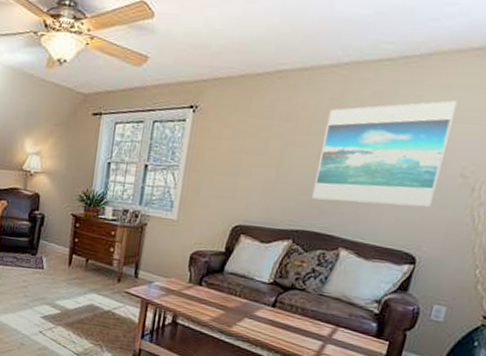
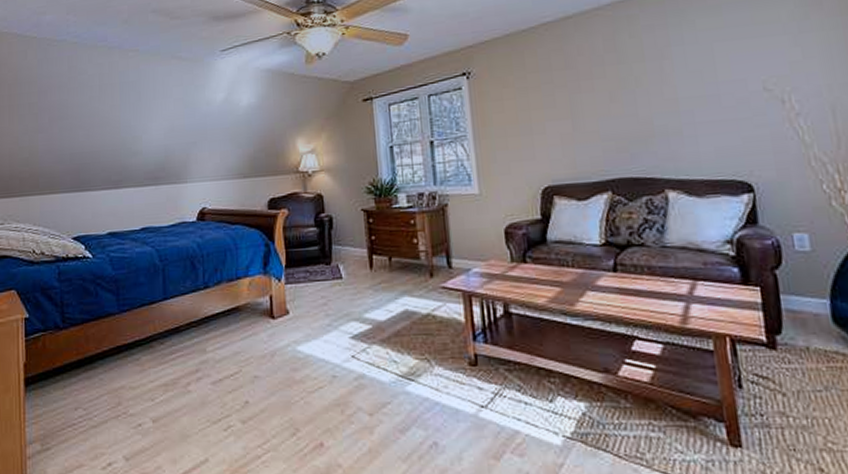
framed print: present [311,100,457,207] -> none [607,19,747,143]

